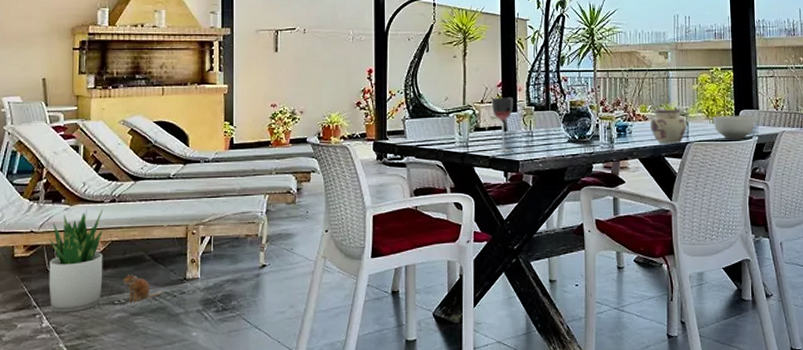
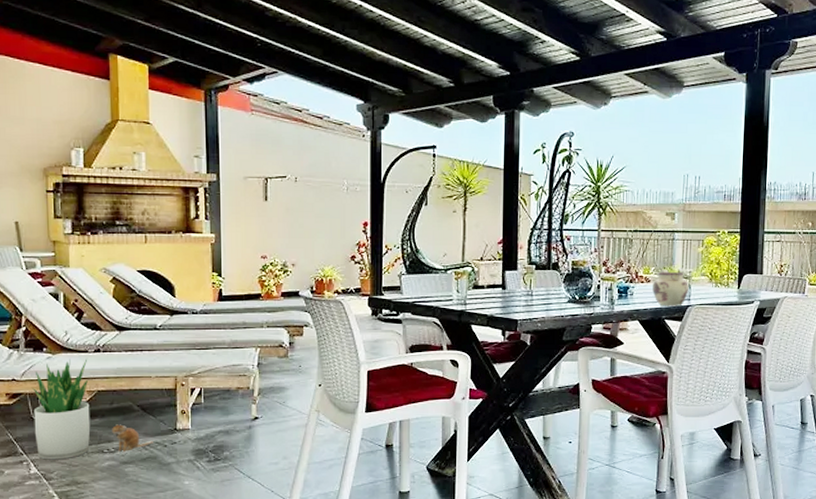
wineglass: present [491,97,514,152] -> none [491,255,513,311]
bowl: present [713,115,755,139] -> none [715,279,758,303]

